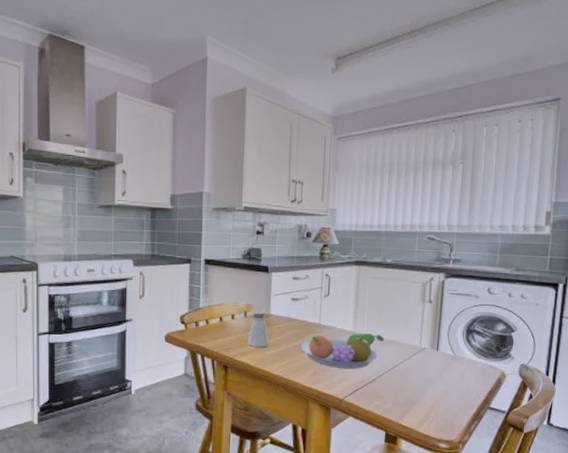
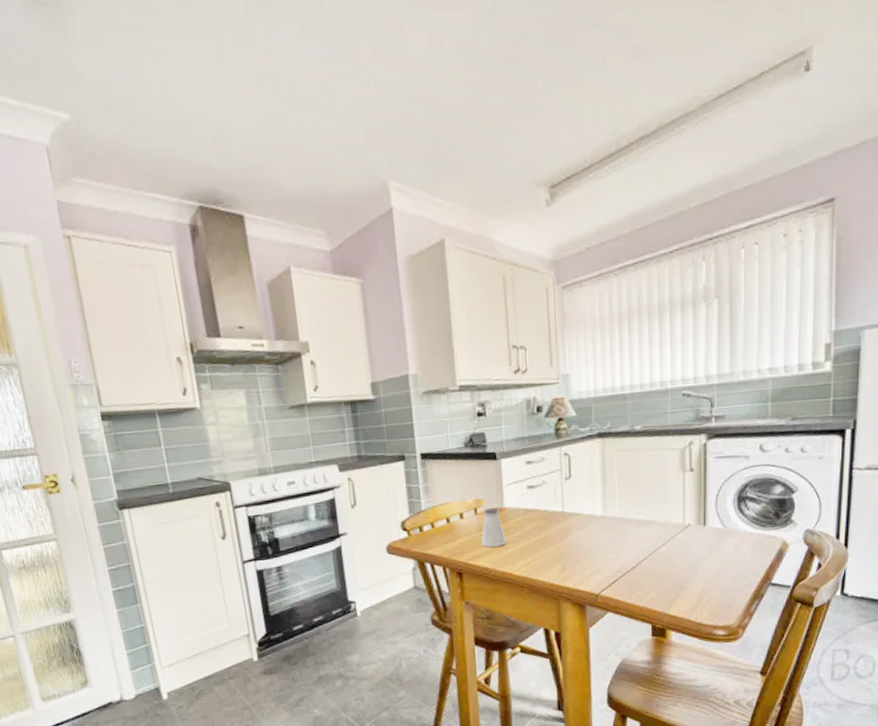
fruit bowl: present [300,333,385,369] -> none [543,515,641,560]

